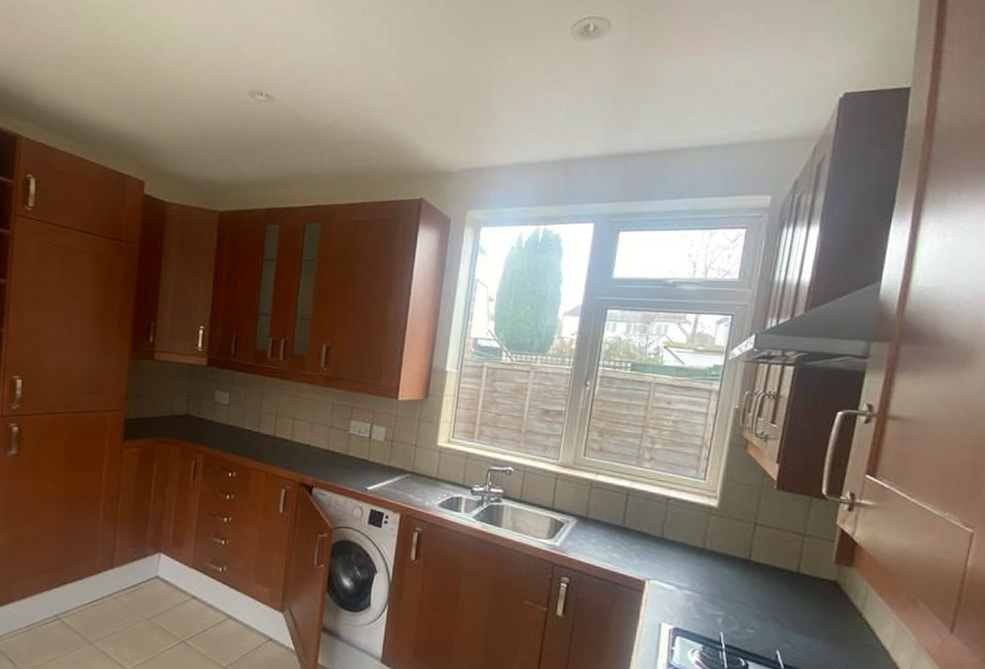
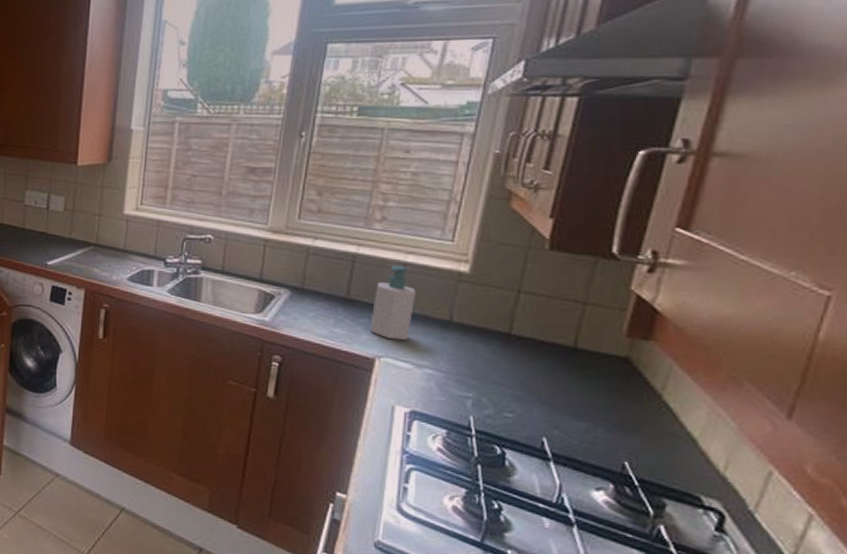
soap bottle: none [641,499,678,565] -> present [370,265,417,340]

